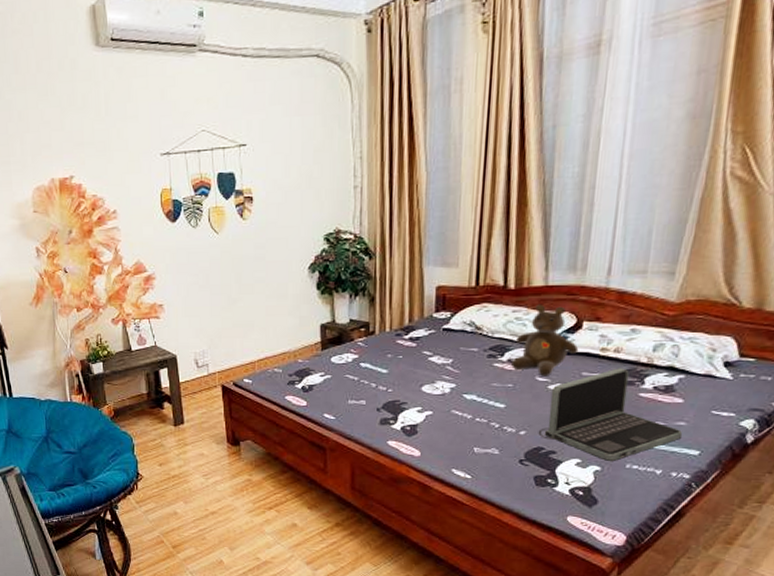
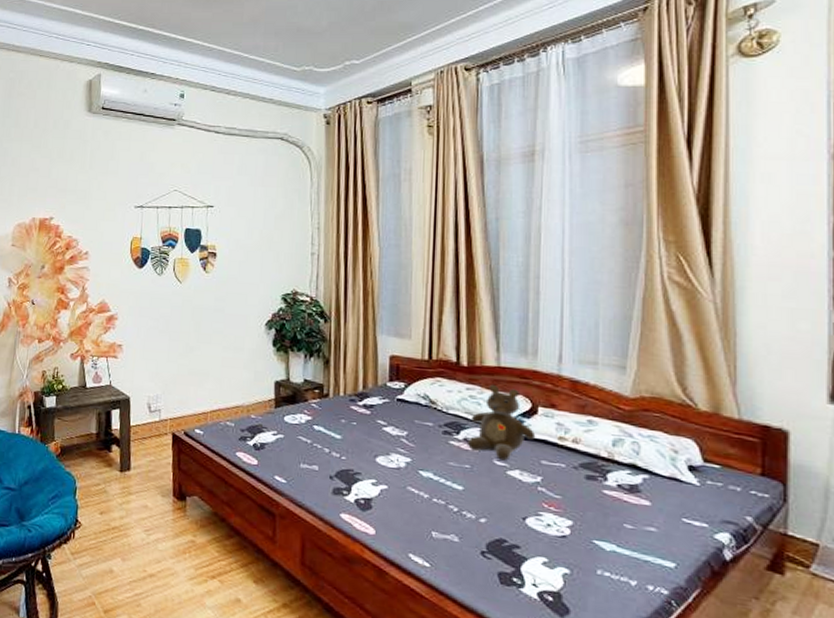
laptop: present [539,368,682,461] -> none [501,460,653,565]

